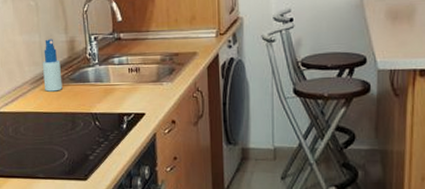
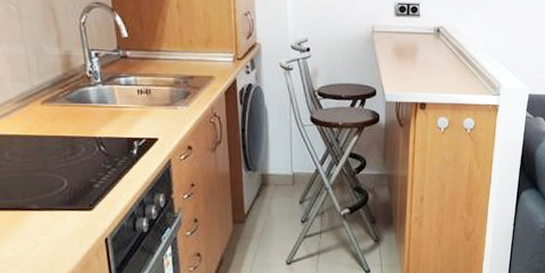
spray bottle: present [42,39,62,92] -> none [29,51,57,112]

